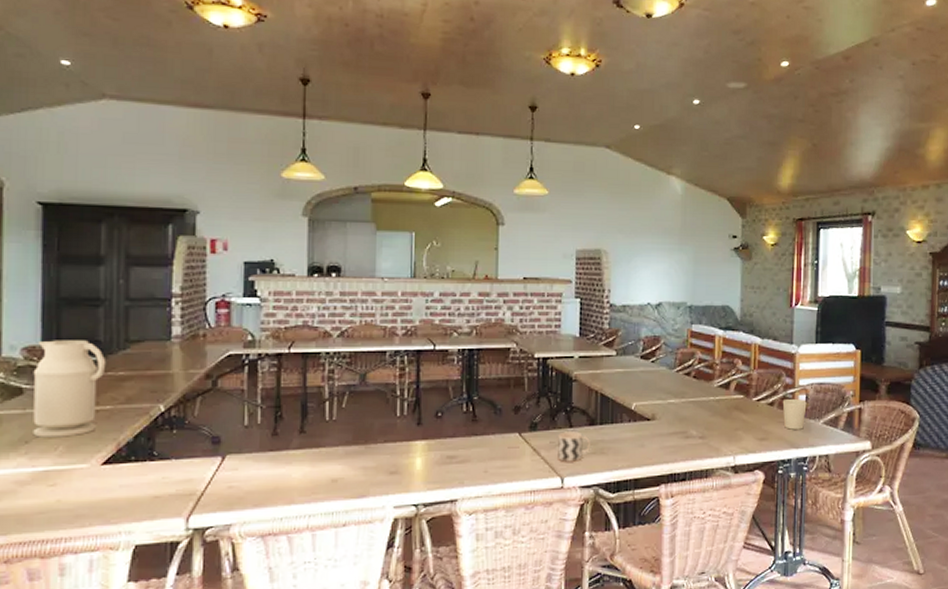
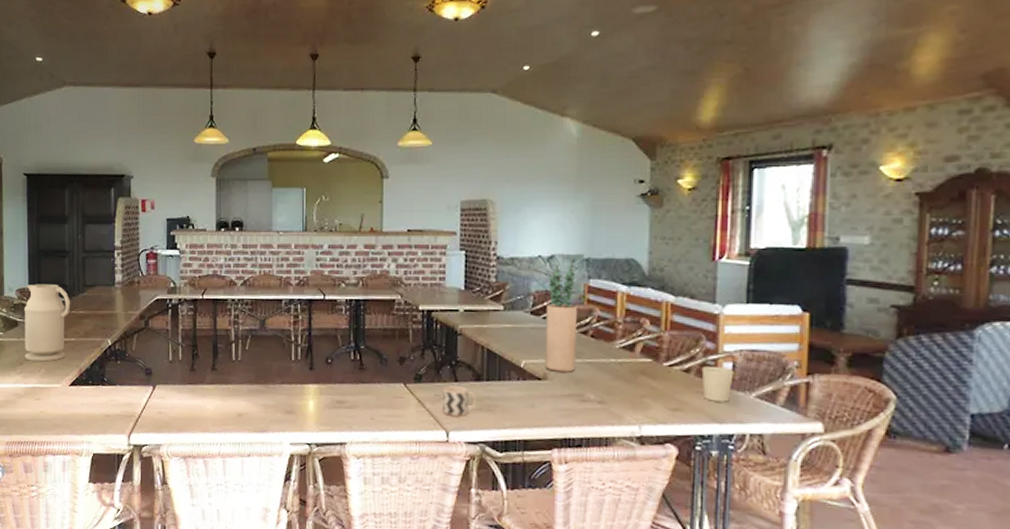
vase: none [653,306,682,412] -> present [545,259,578,372]

